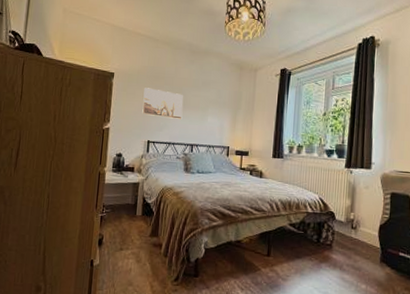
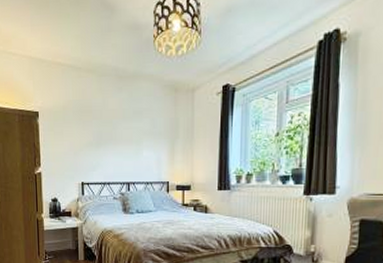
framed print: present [142,87,183,119] -> none [72,124,115,156]

